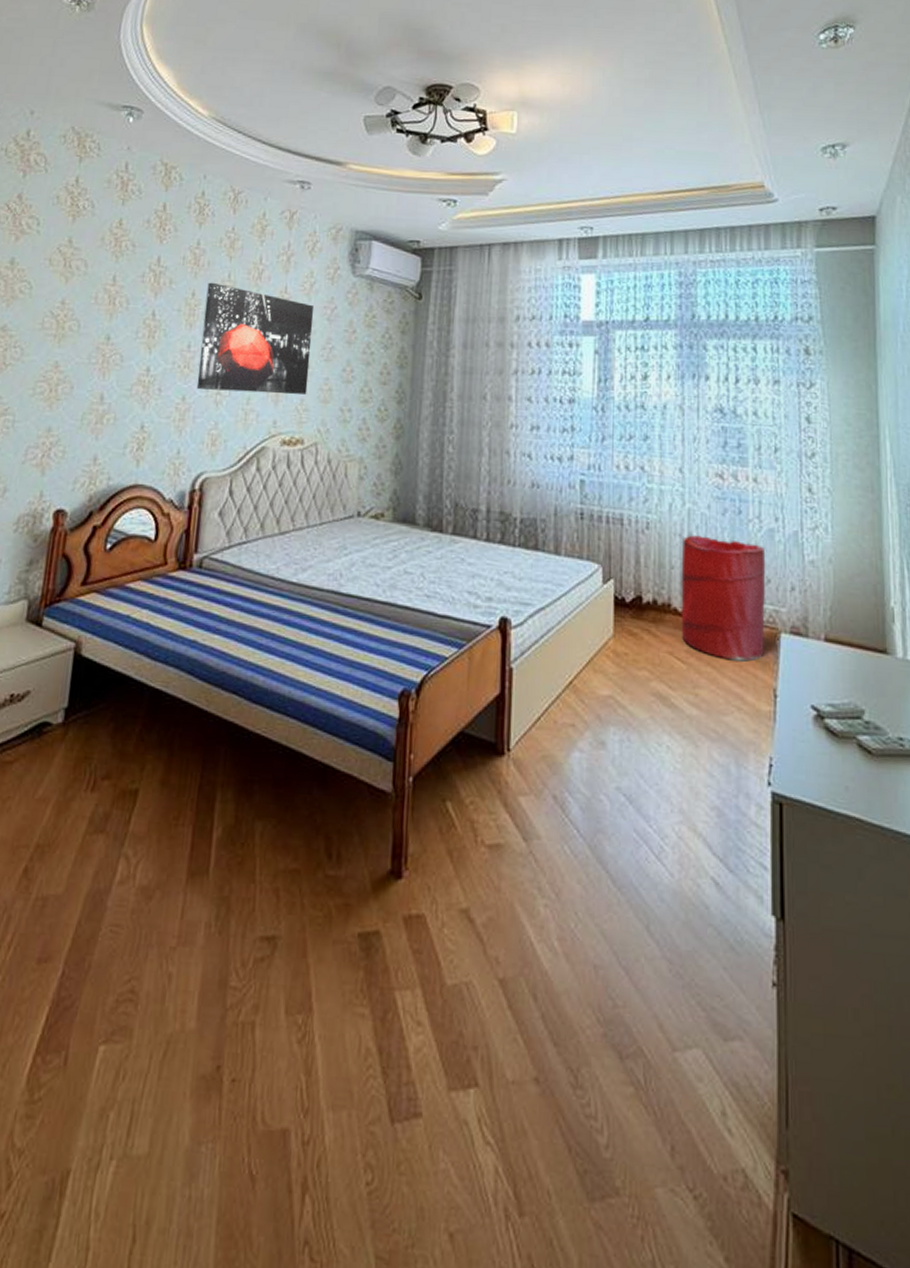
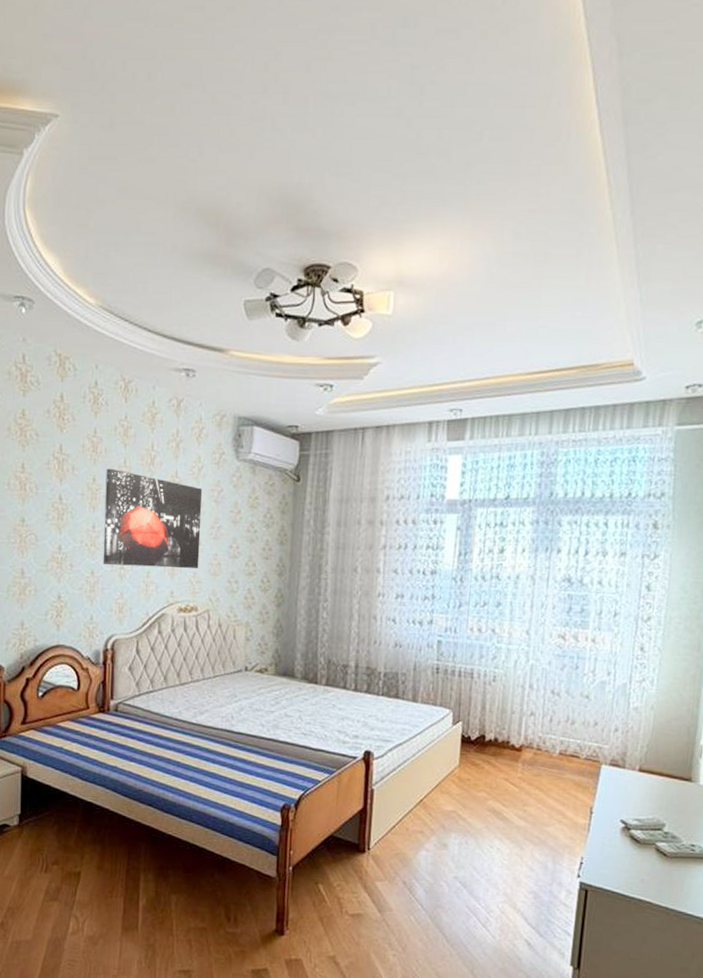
laundry hamper: present [681,535,766,662] -> none [517,686,596,786]

